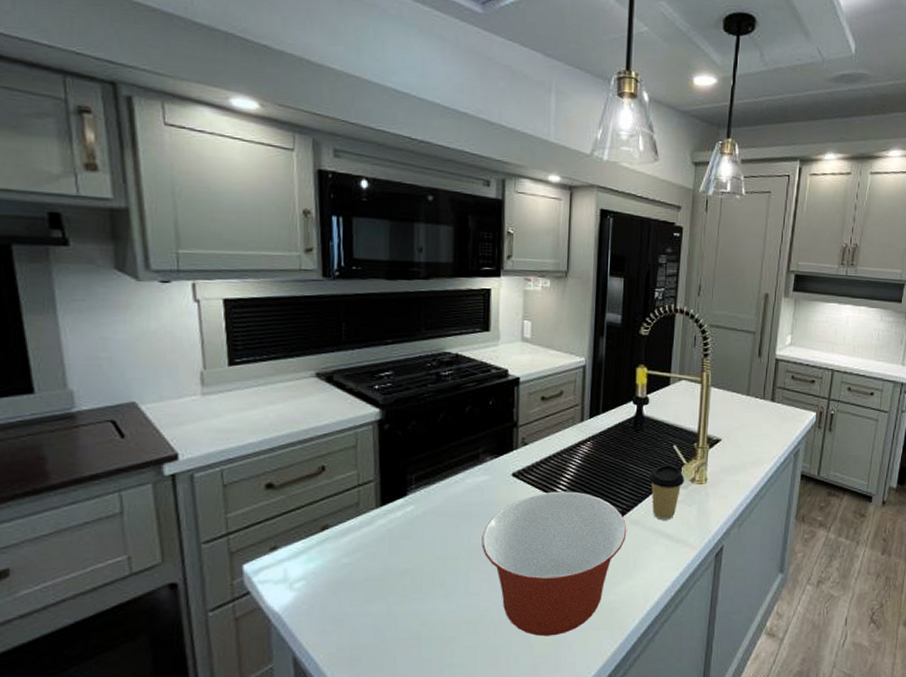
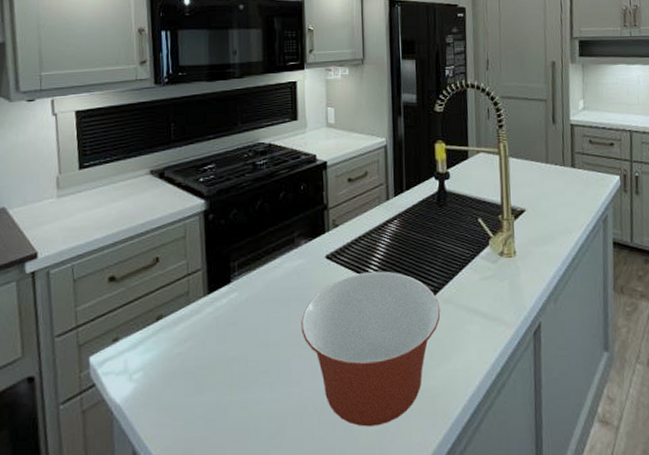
coffee cup: present [649,464,685,520] -> none [457,238,494,298]

